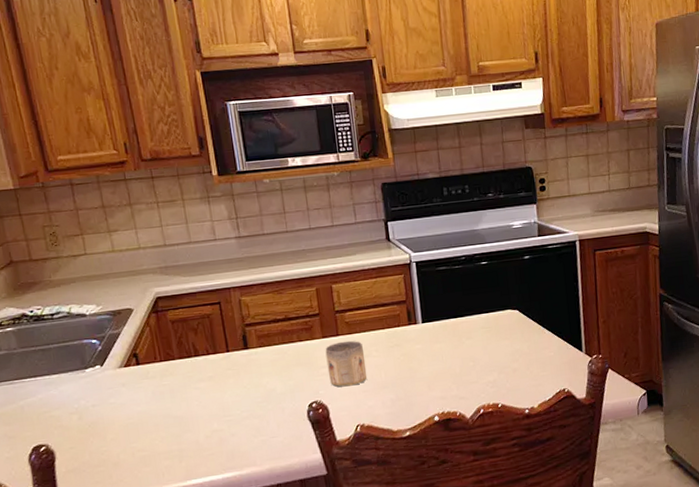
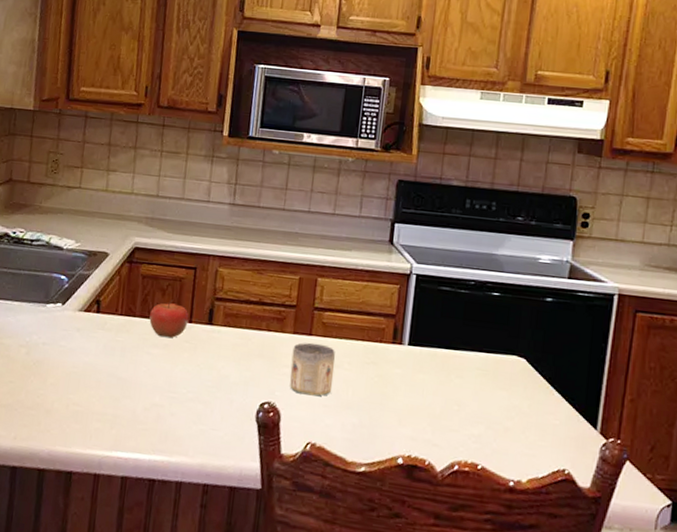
fruit: none [188,335,226,371] -> present [149,299,189,338]

